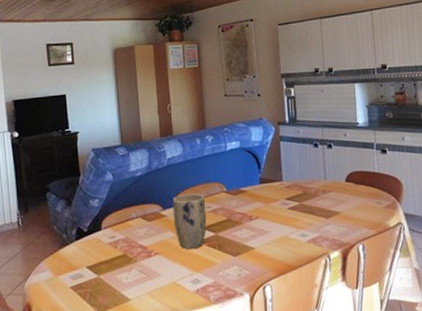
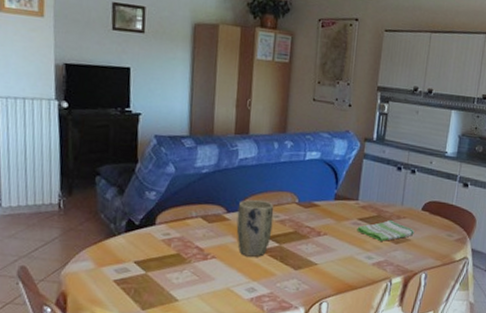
dish towel: none [286,195,343,218] -> present [357,219,414,241]

